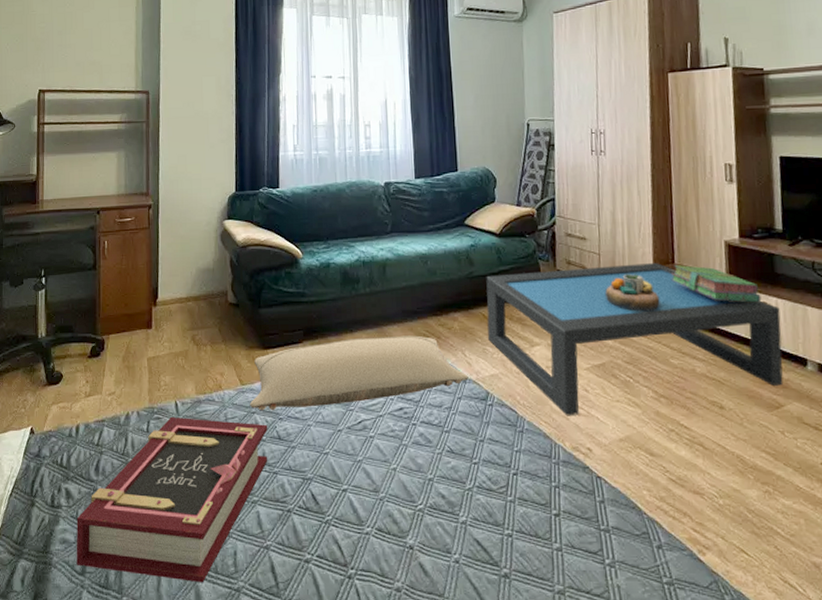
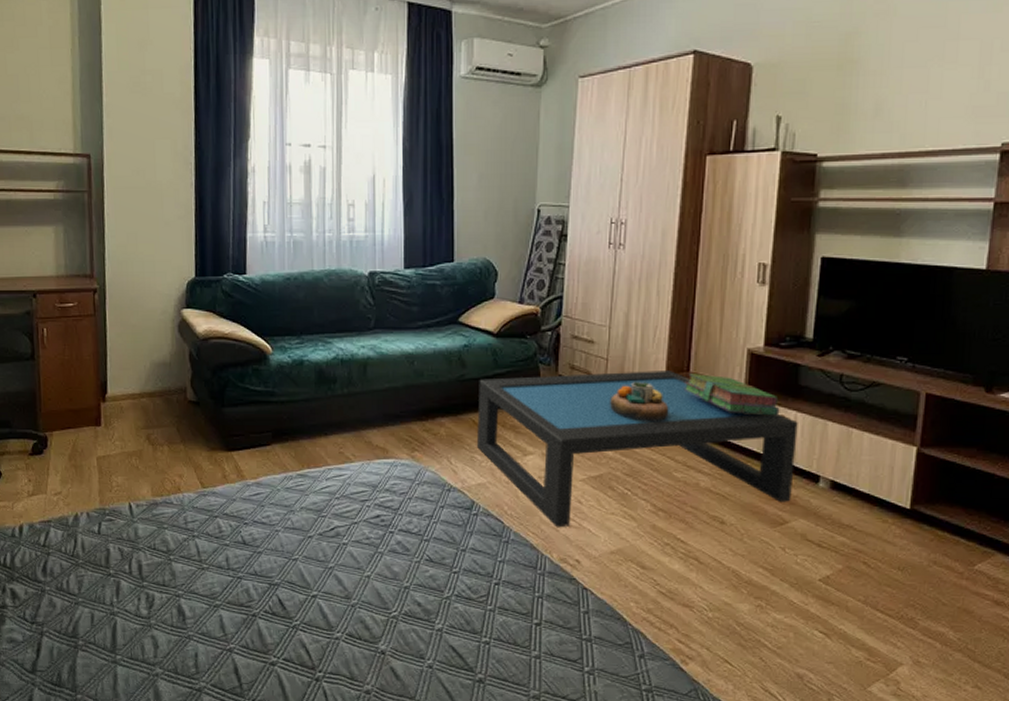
book: present [76,416,268,583] -> none [24,518,232,683]
pillow: present [250,335,469,411] -> none [212,440,453,515]

